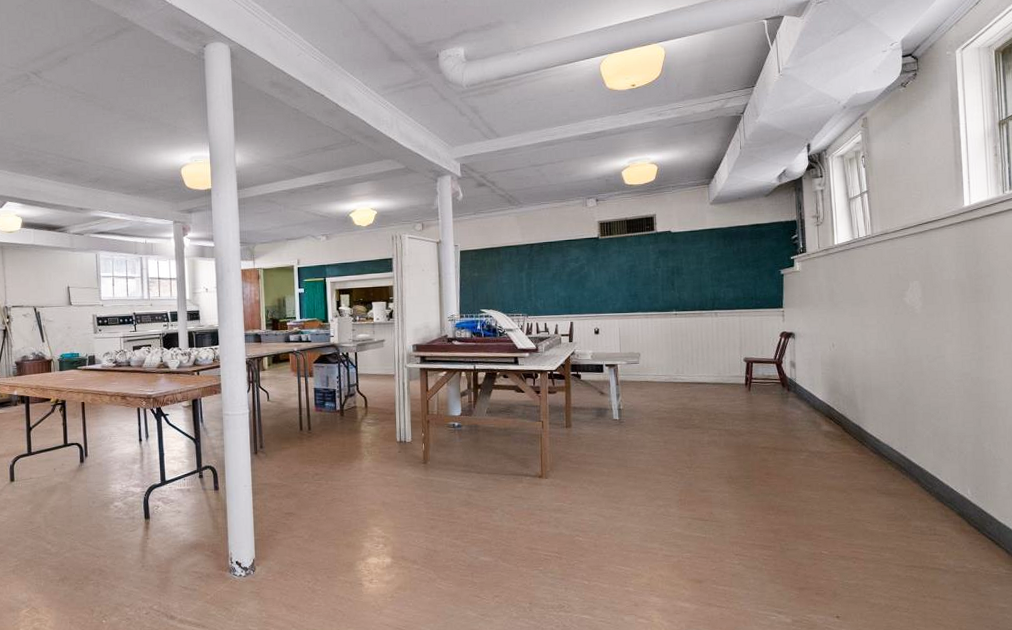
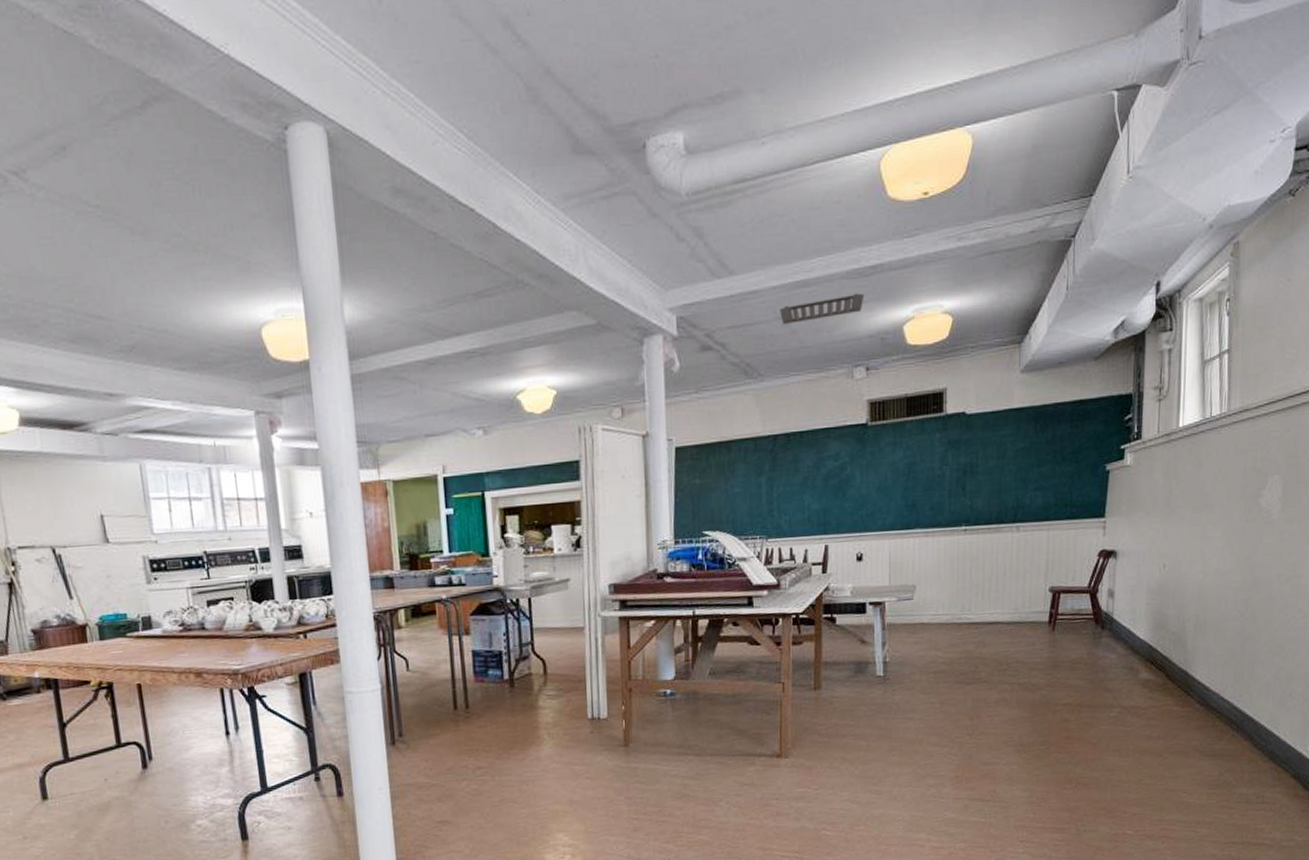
ceiling vent: none [533,150,593,170] -> present [780,293,865,324]

